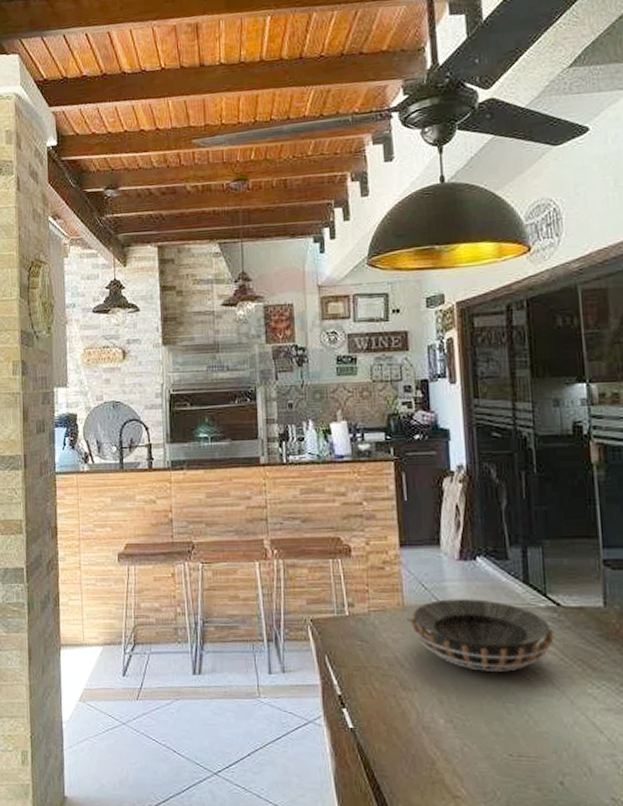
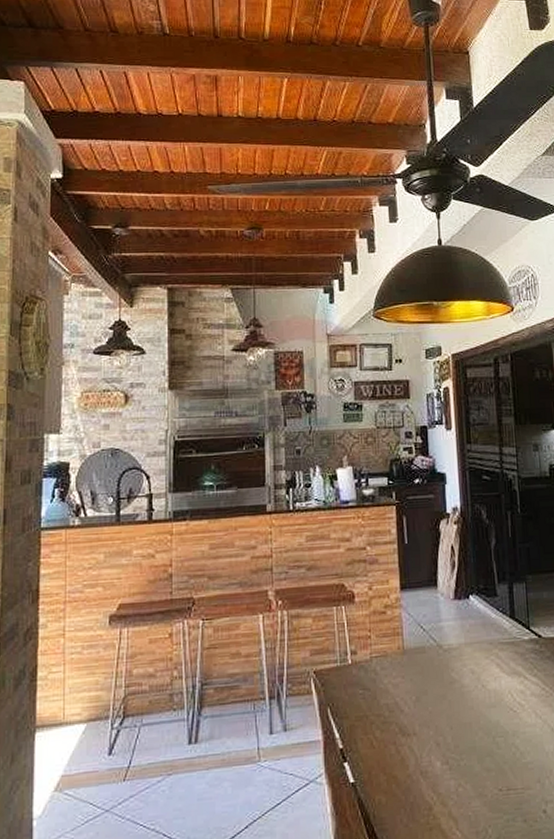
decorative bowl: present [407,599,554,672] -> none [406,637,537,708]

